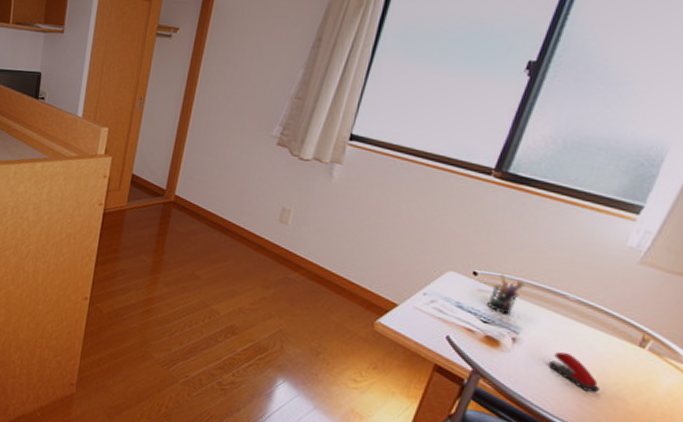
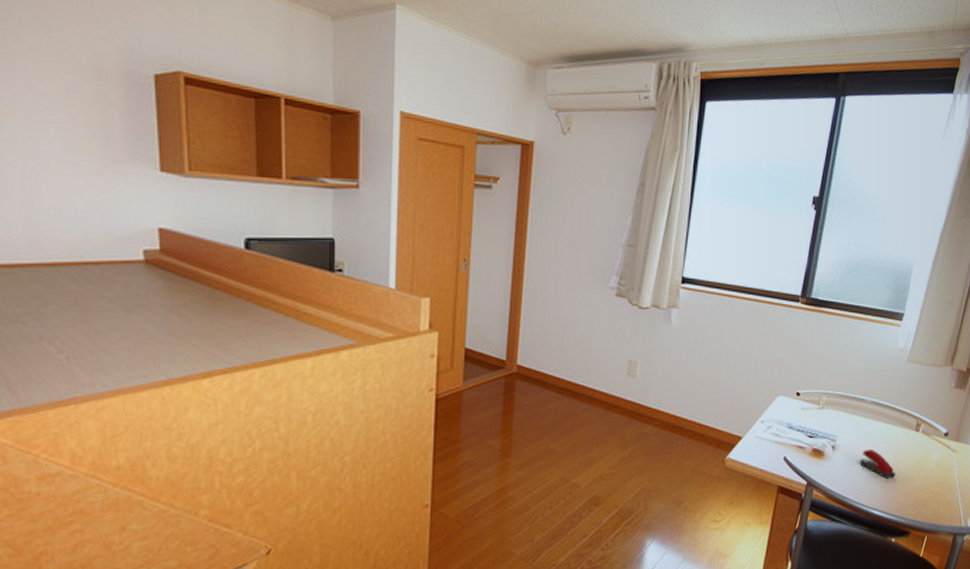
pen holder: present [487,274,526,315] -> none [811,390,836,426]

